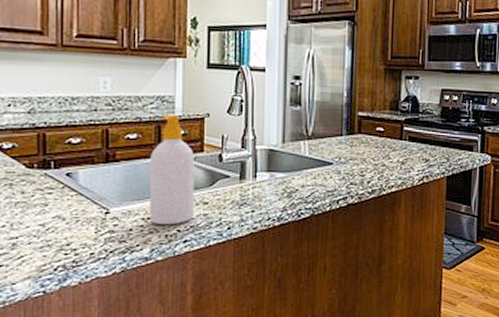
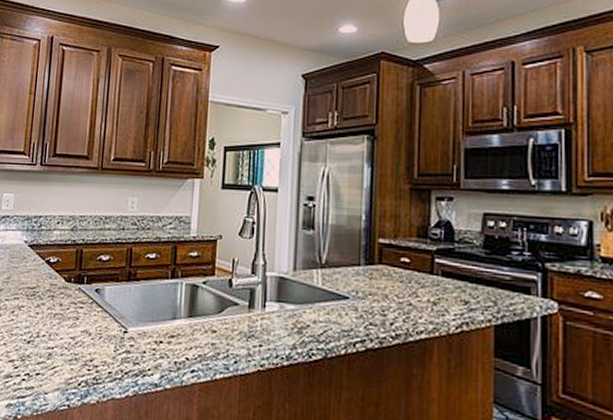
soap bottle: present [149,115,195,225] -> none [162,236,206,352]

